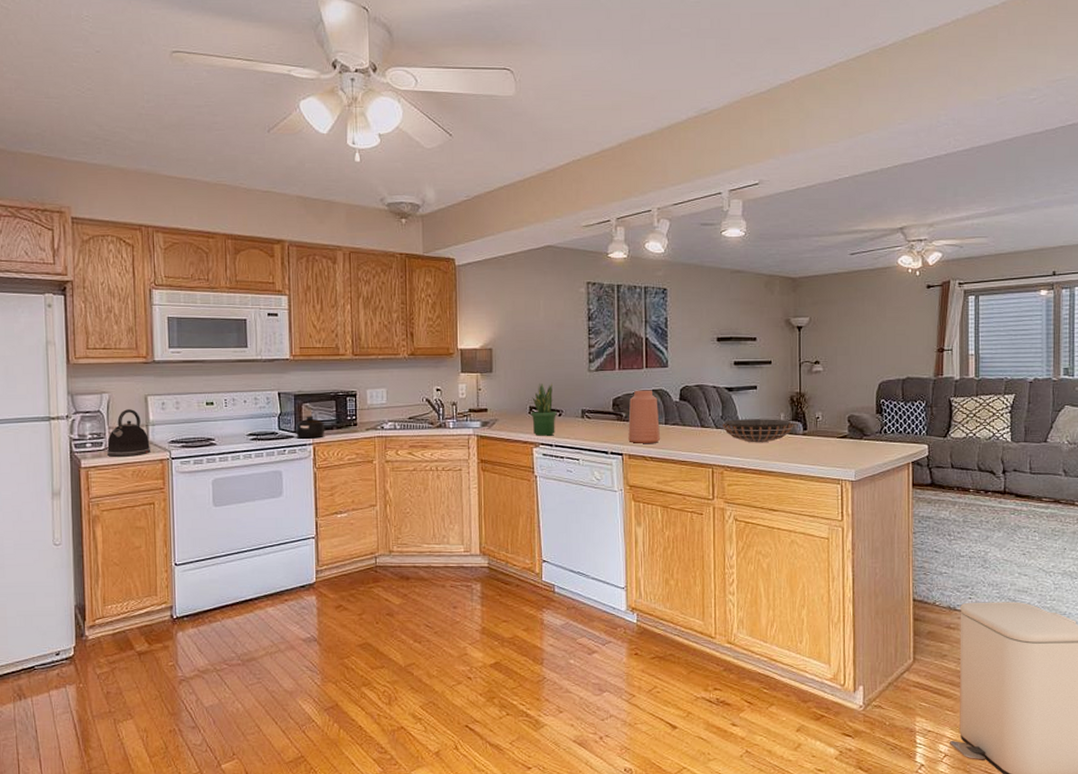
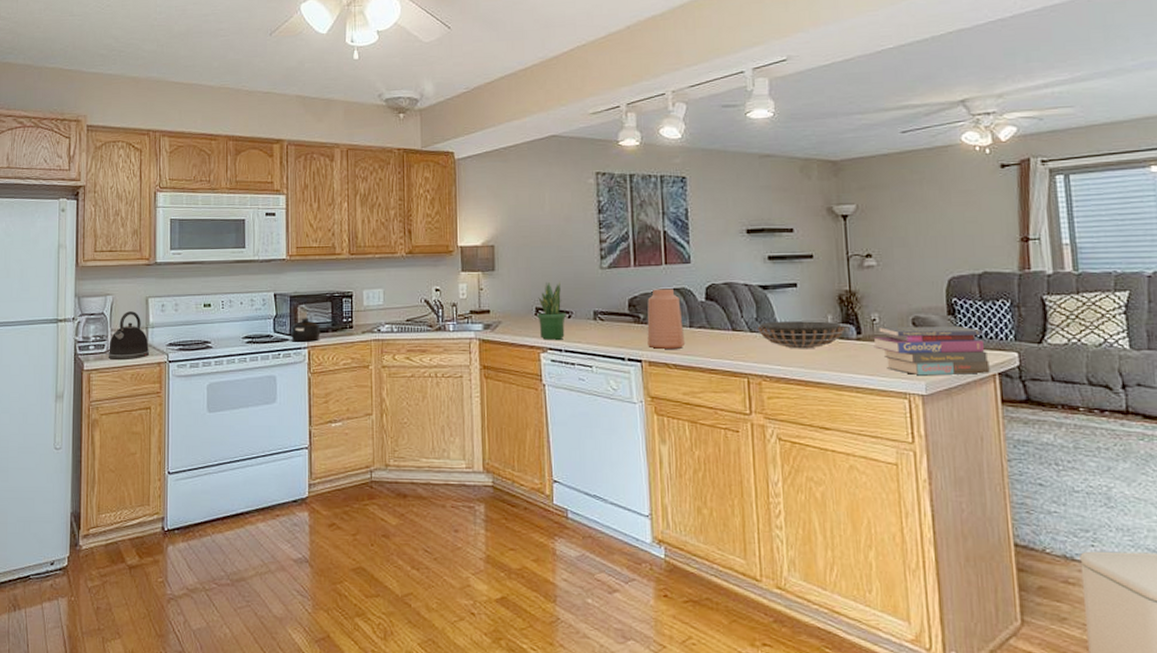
books: none [816,423,905,465] -> present [873,327,990,376]

